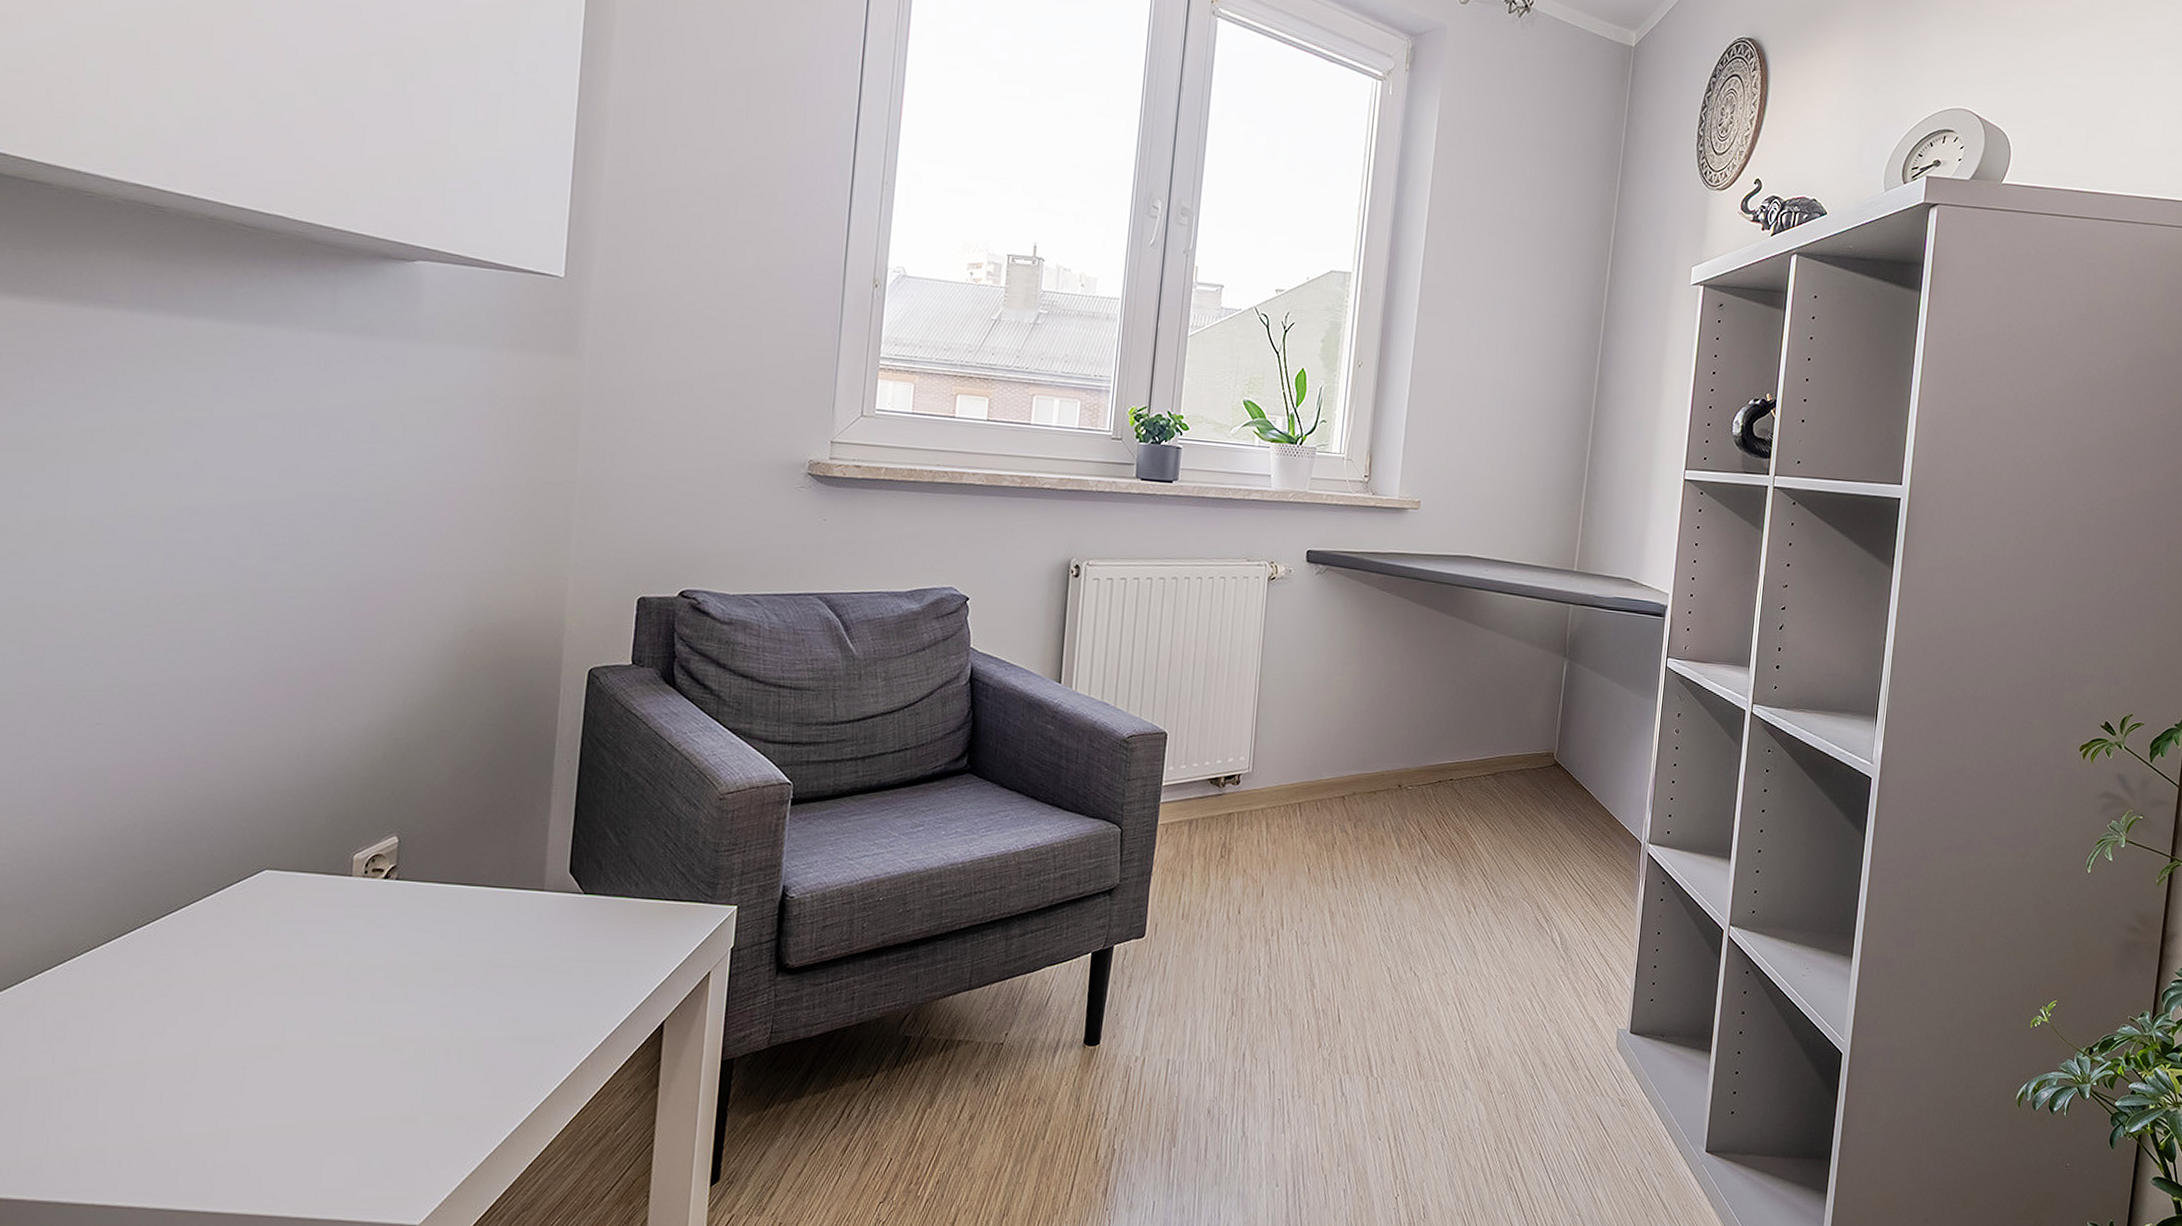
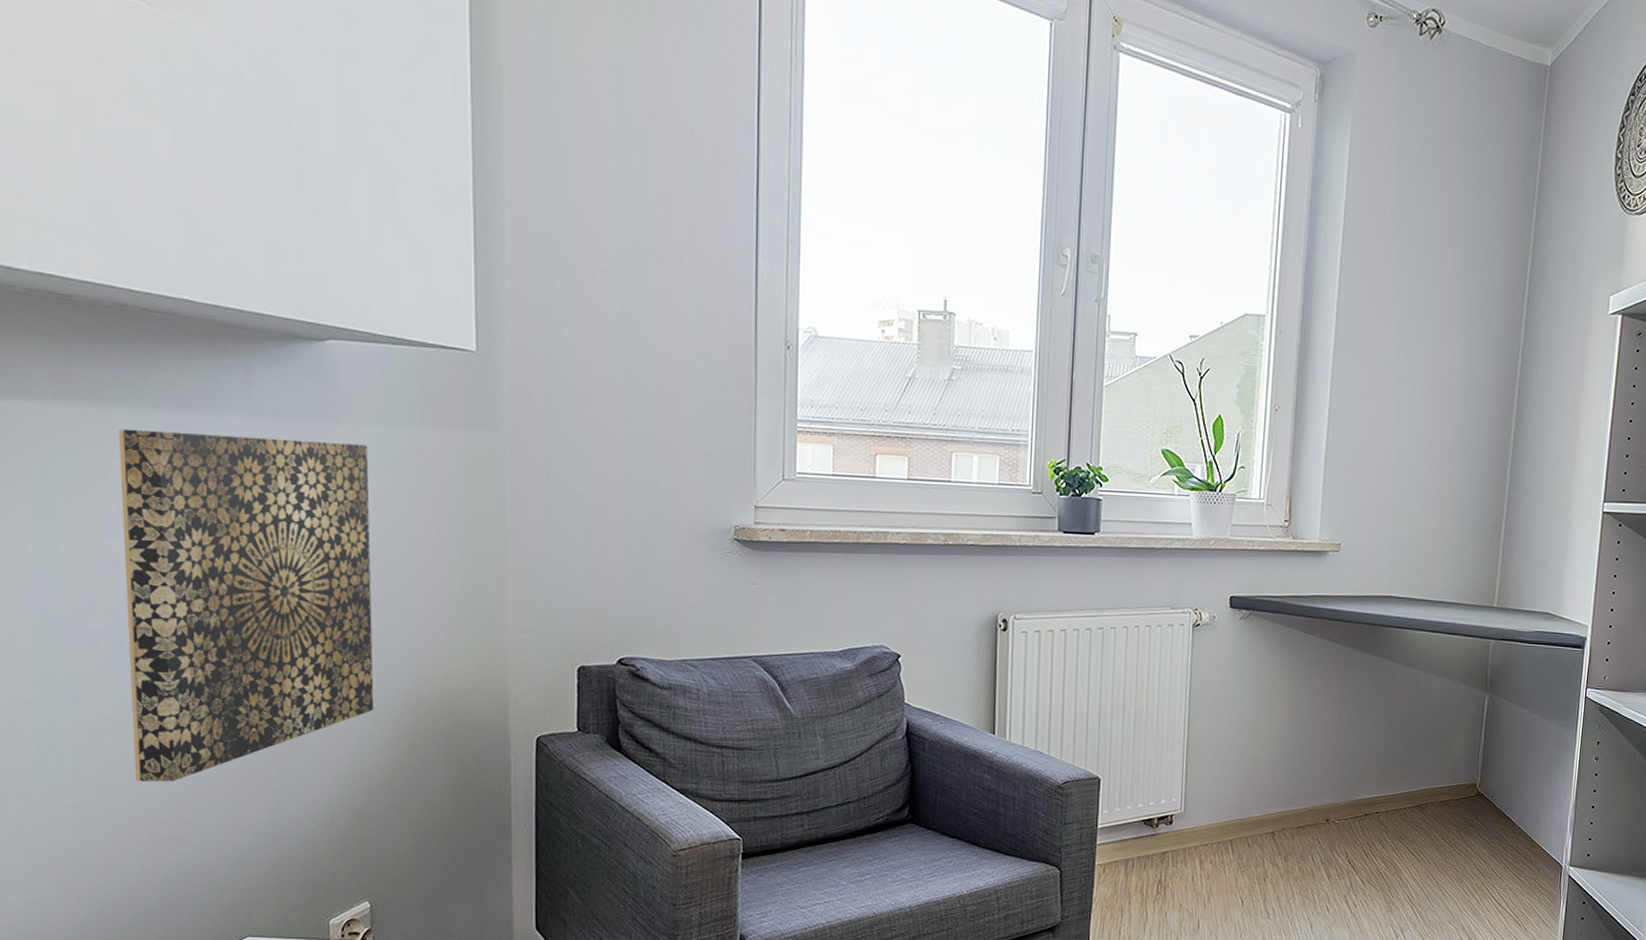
wall art: none [169,340,447,702] -> present [119,428,374,782]

